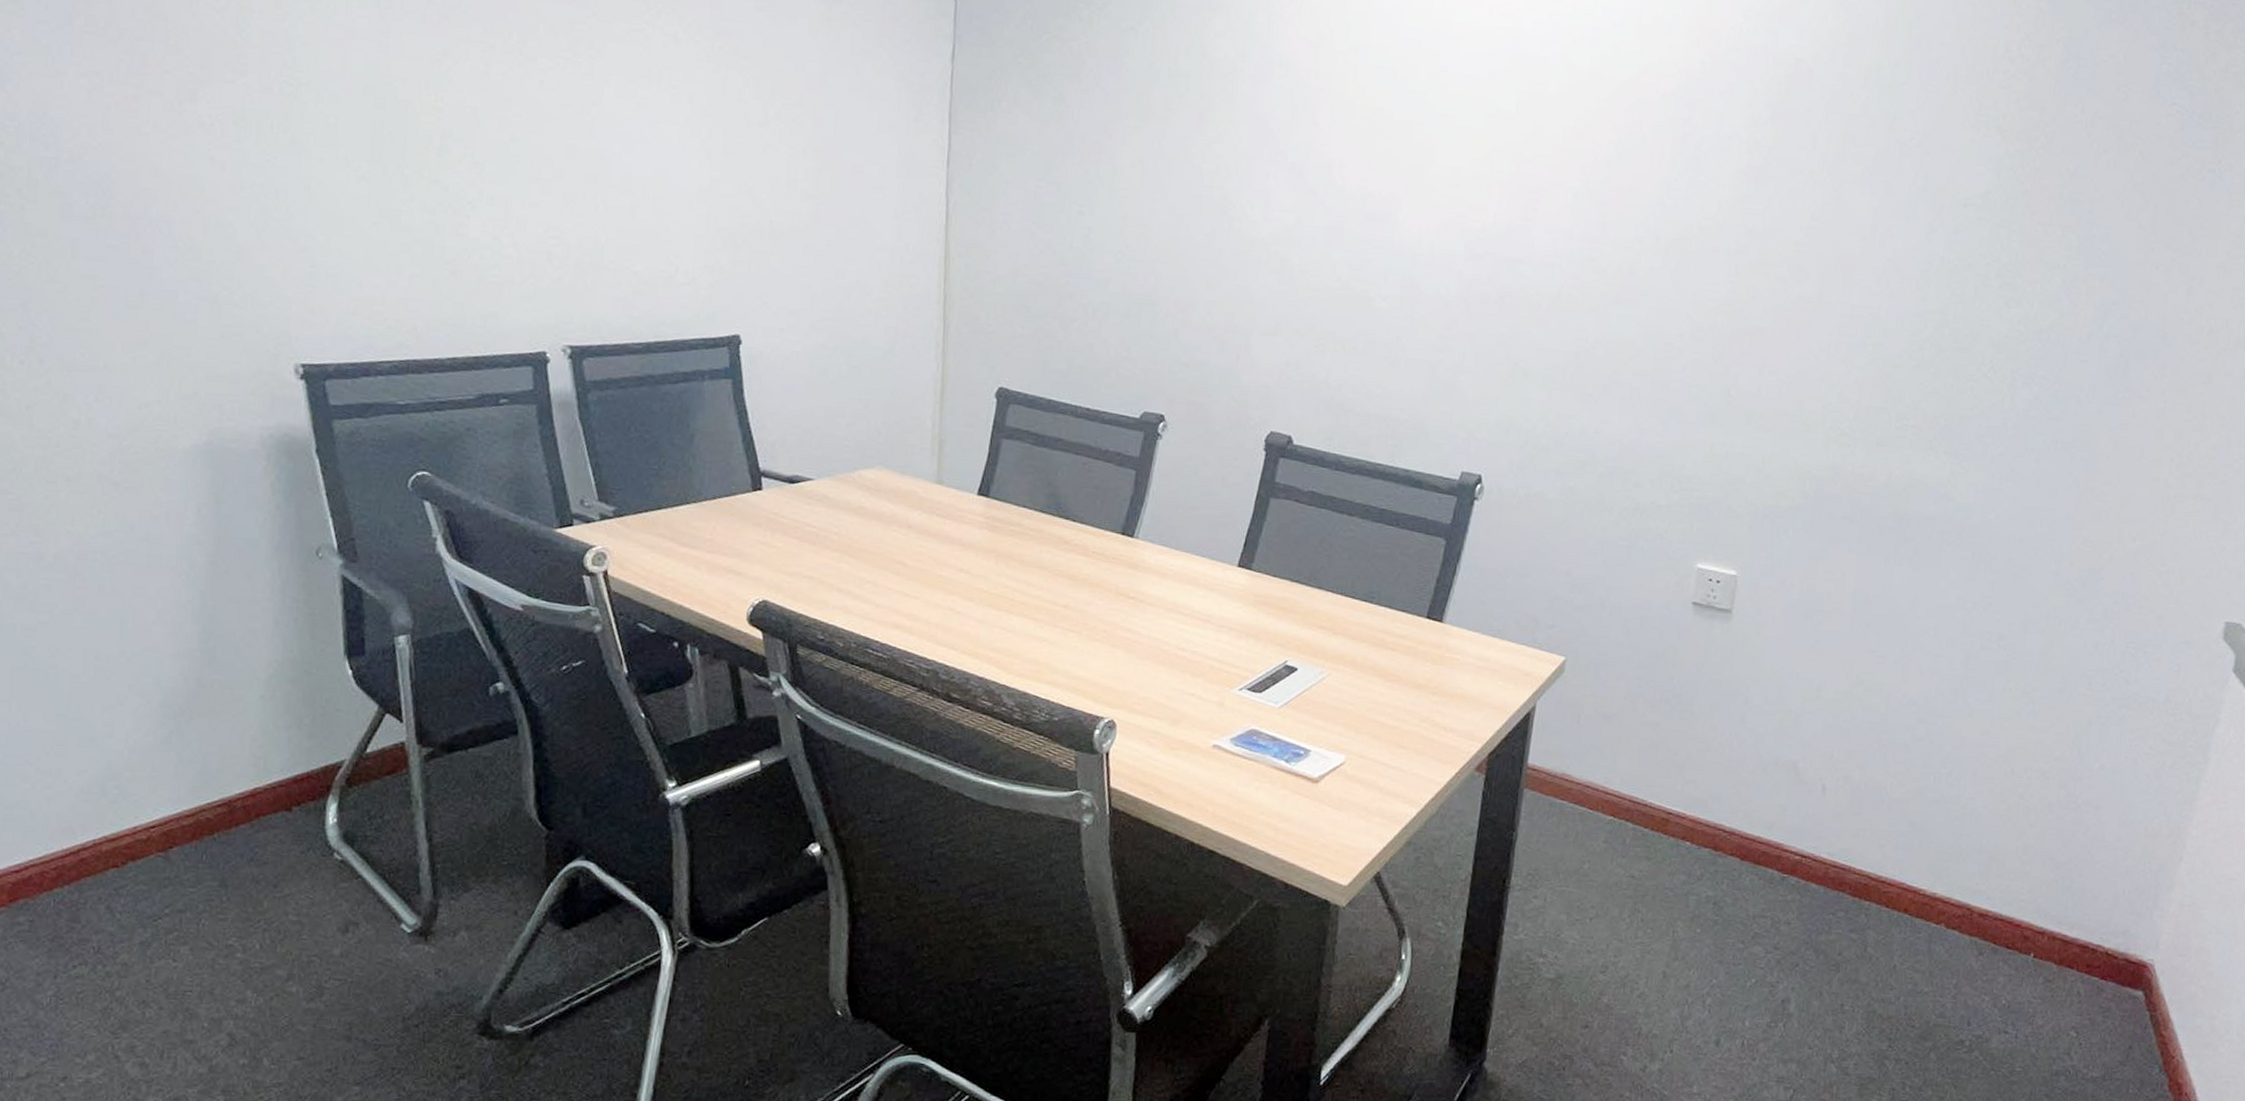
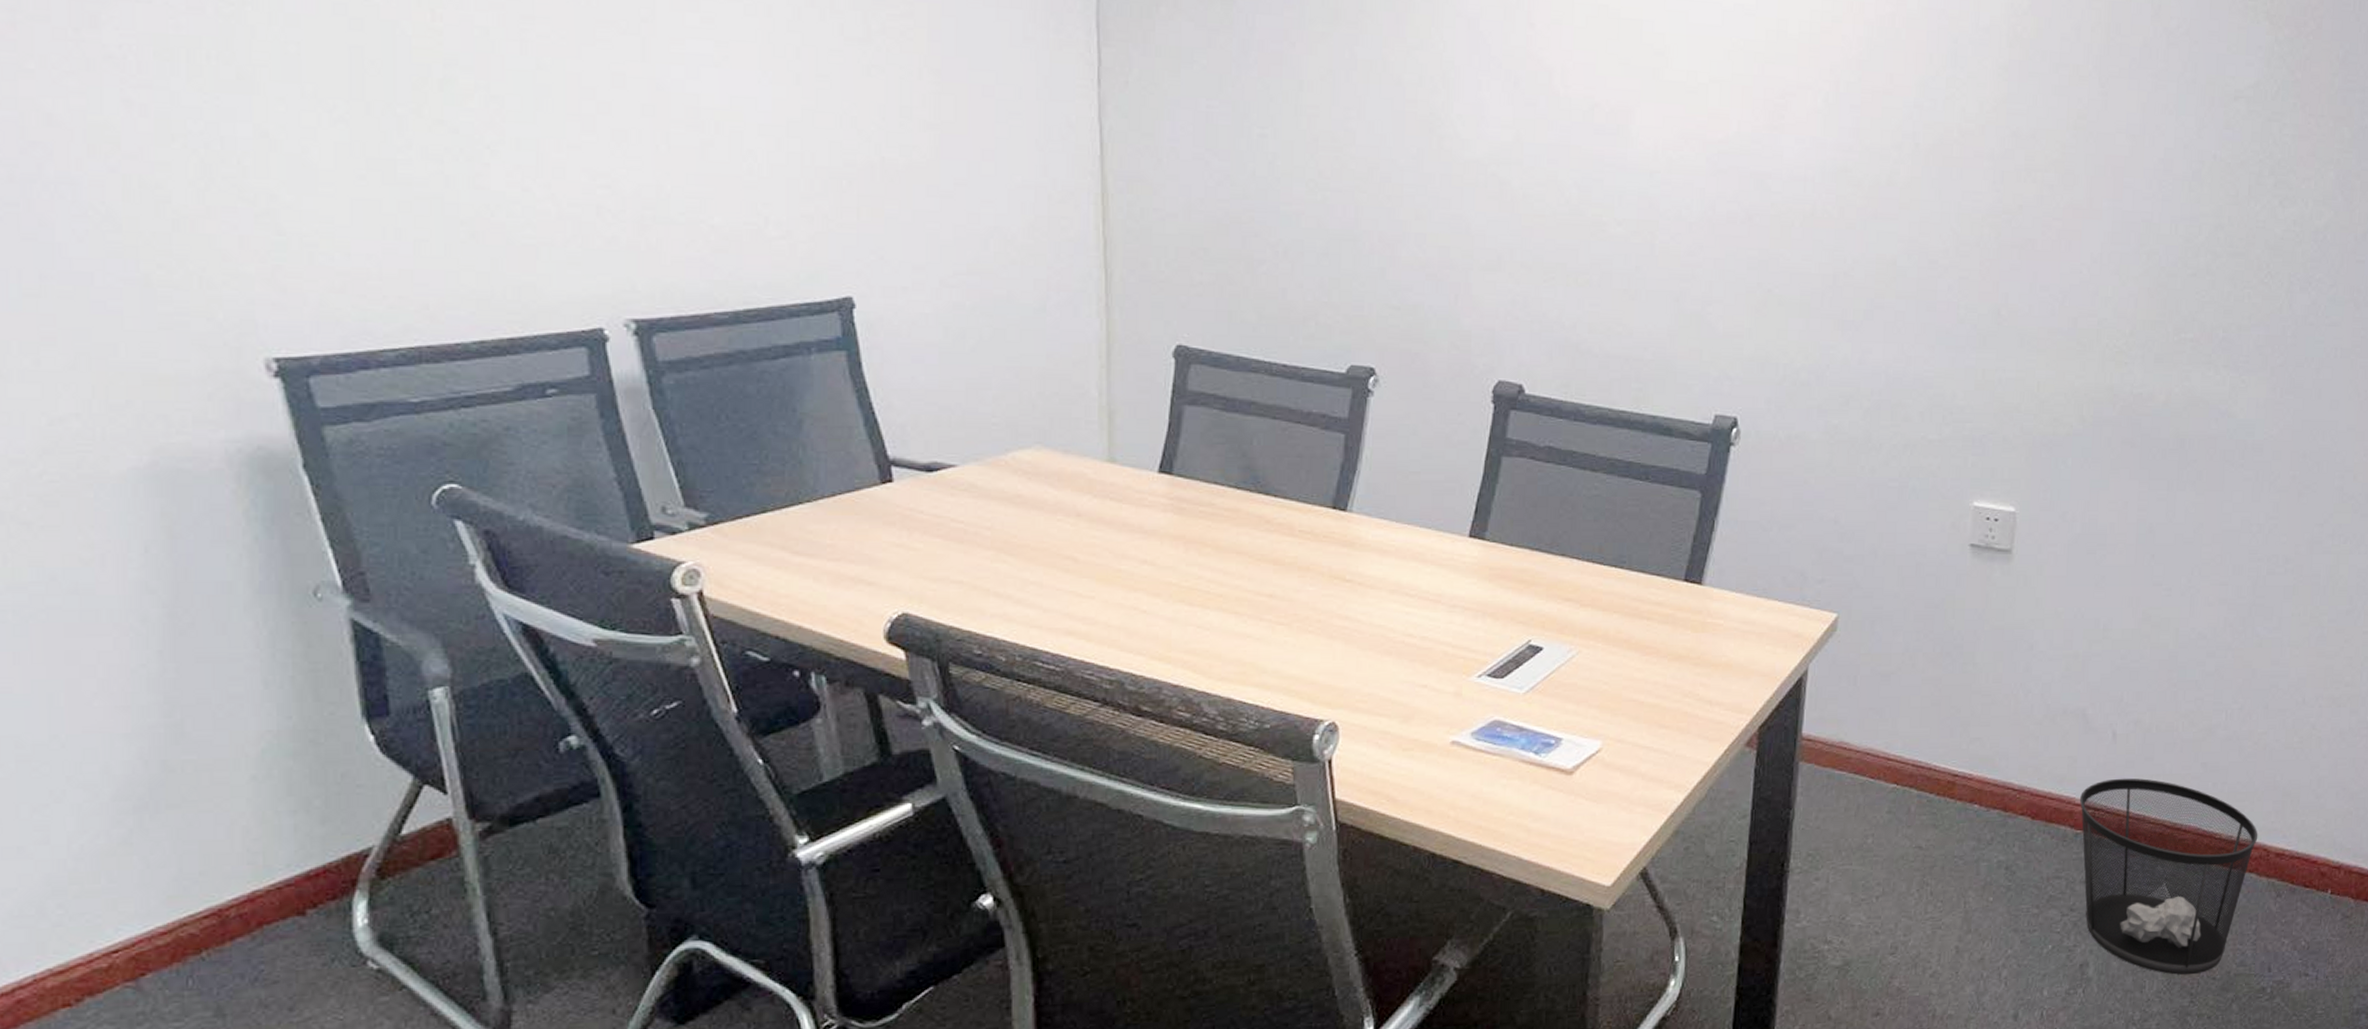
waste bin: none [1787,829,1962,1021] -> present [2079,778,2258,975]

